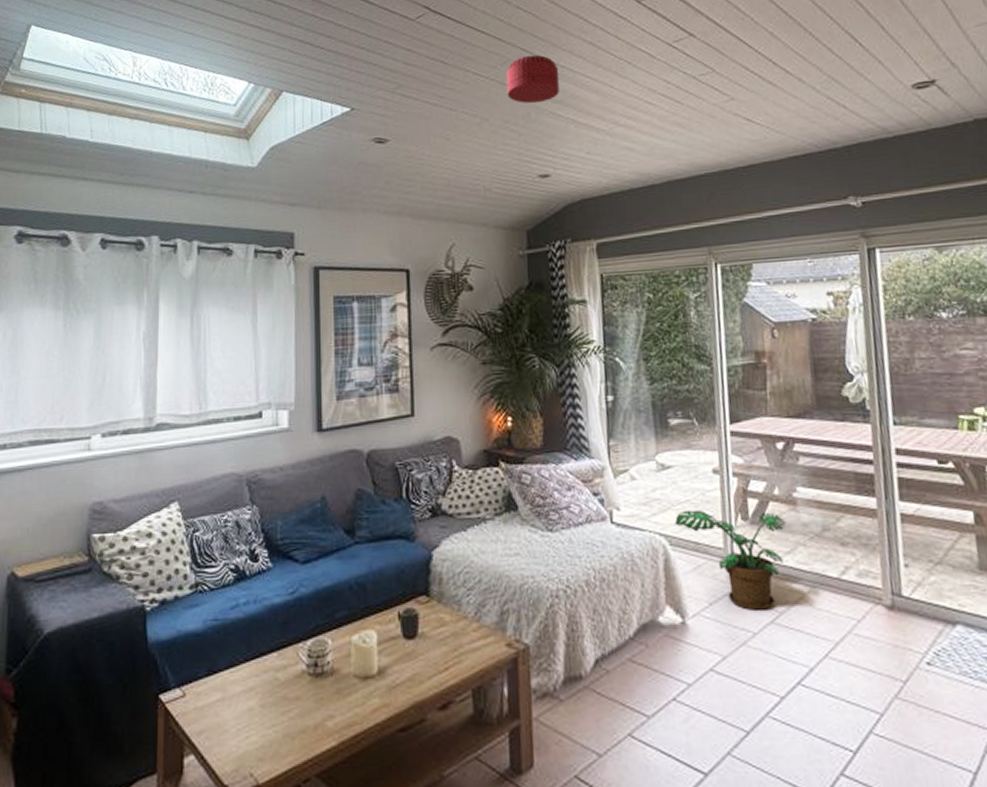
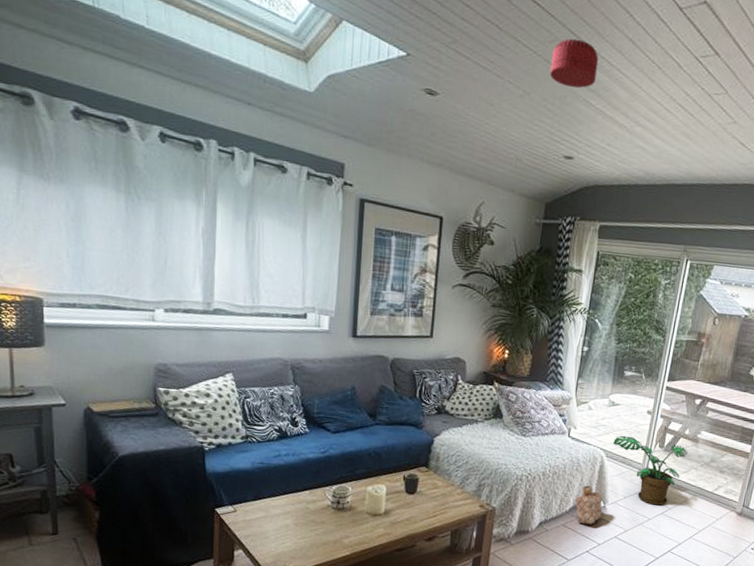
basket: none [639,592,684,654] -> present [575,485,603,525]

